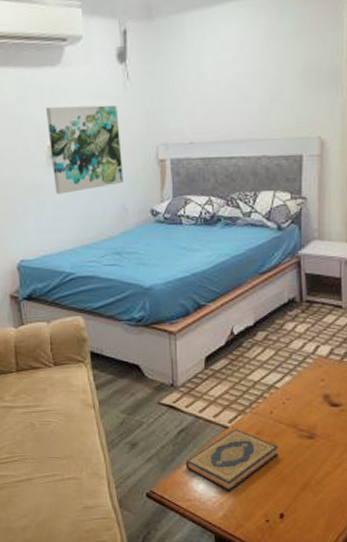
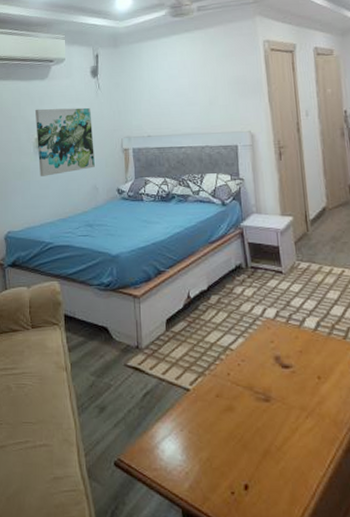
hardback book: present [185,429,278,492] -> none [151,392,238,460]

